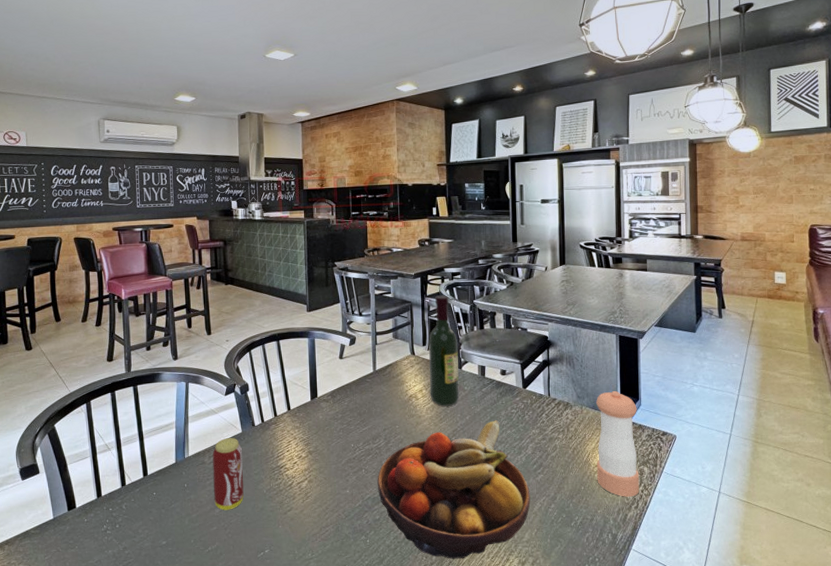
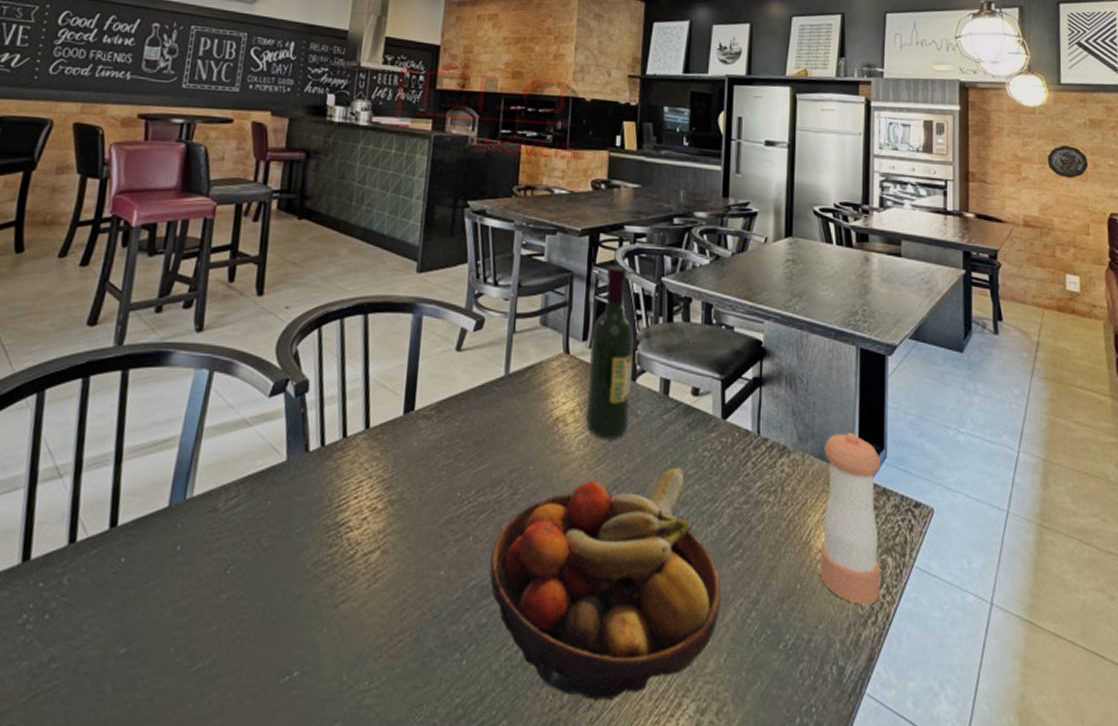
beverage can: present [212,438,244,510] -> none [221,469,282,596]
decorative plate: none [760,178,794,202] -> present [1047,146,1089,178]

